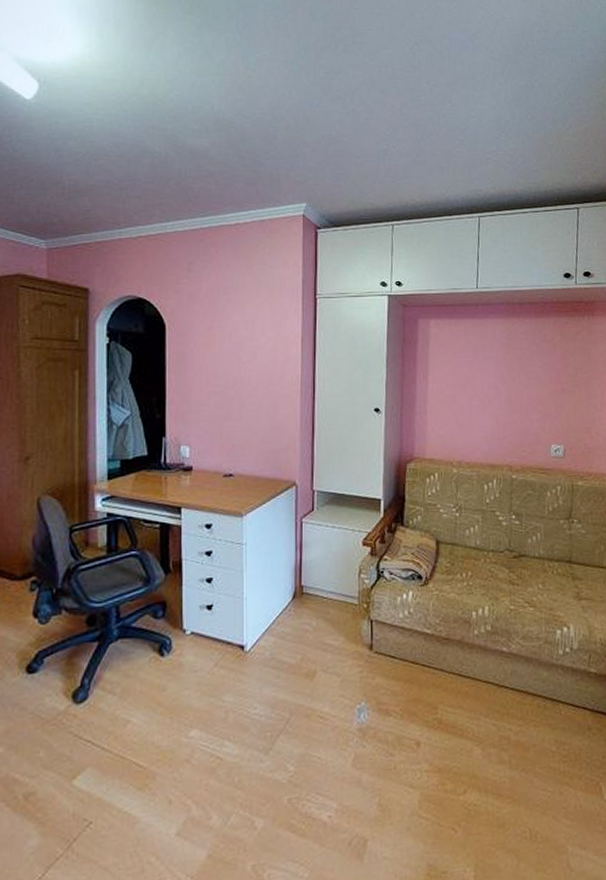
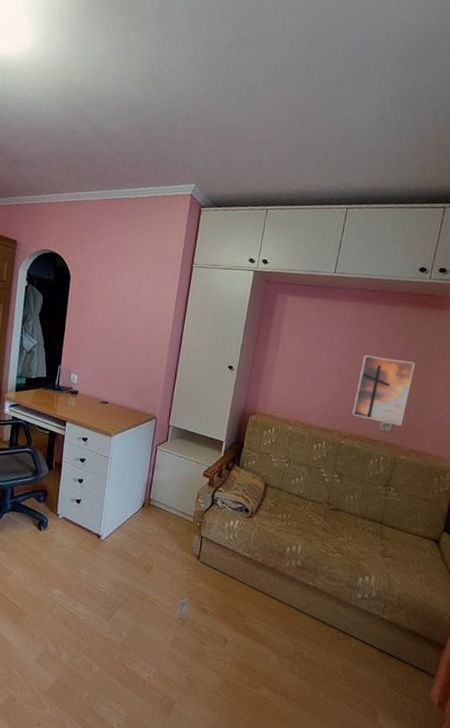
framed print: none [519,375,576,449] -> present [352,355,415,426]

